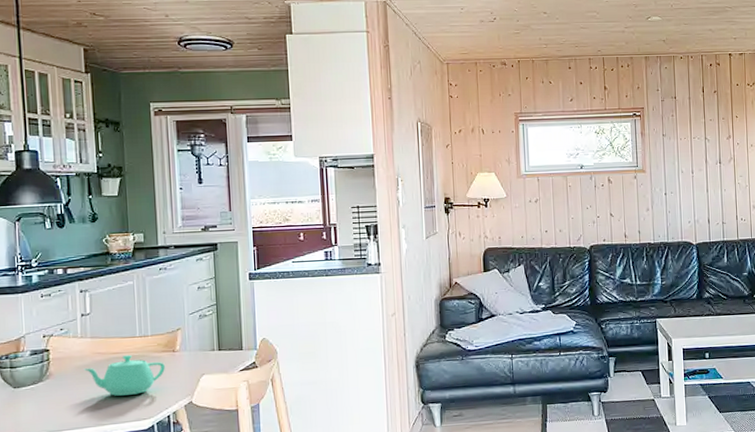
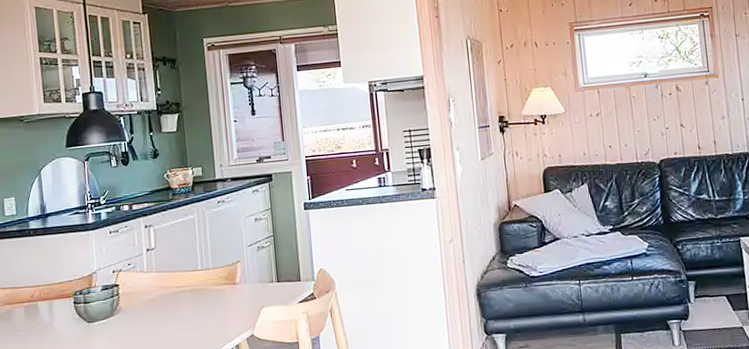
teapot: present [84,354,165,396] -> none [151,288,227,330]

